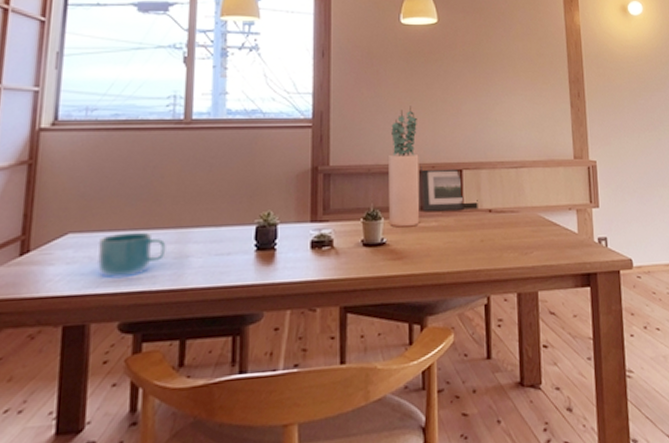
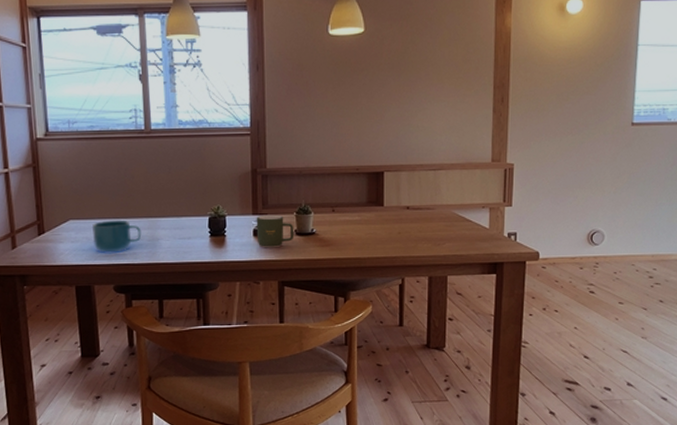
mug: none [314,221,361,265] -> present [256,214,294,249]
vase: present [389,106,420,229] -> none [318,114,345,222]
picture frame: present [421,166,478,212] -> none [346,169,397,208]

